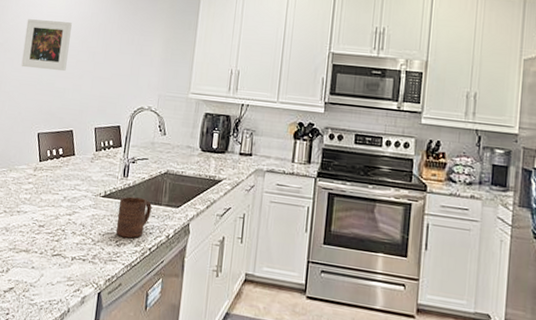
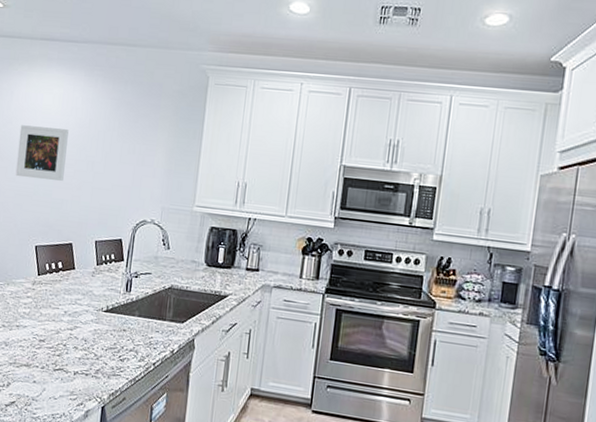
cup: present [115,196,152,238] -> none [119,311,156,353]

